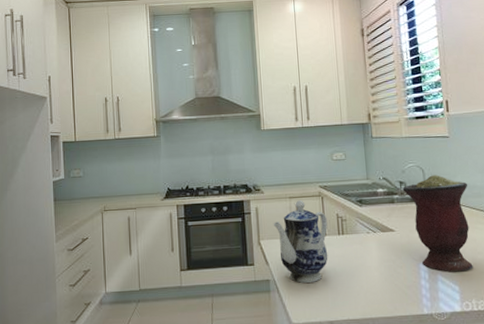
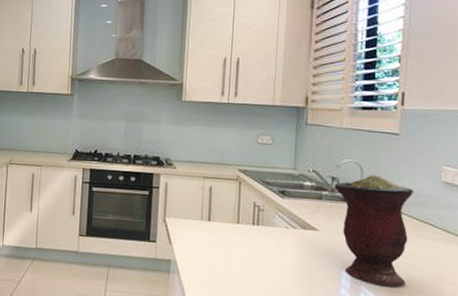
teapot: present [273,200,328,283] -> none [182,181,243,271]

